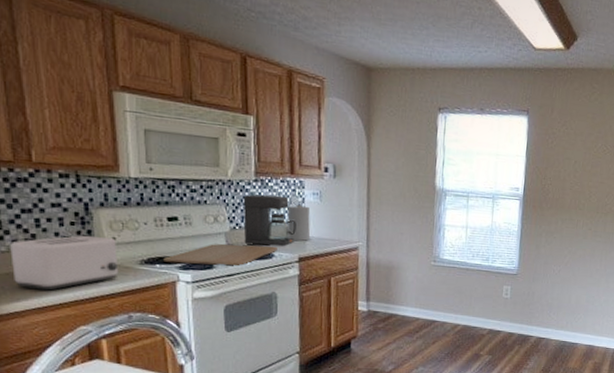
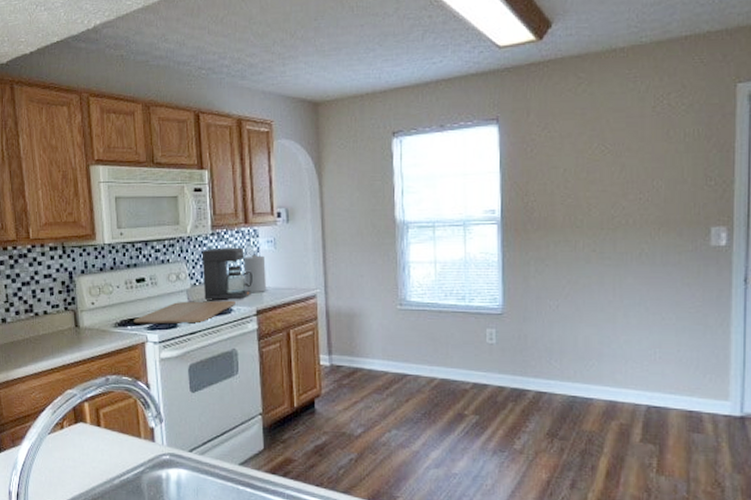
toaster: present [10,235,119,291] -> none [14,302,97,357]

